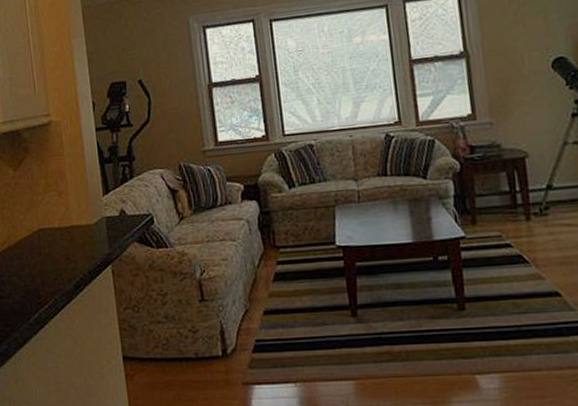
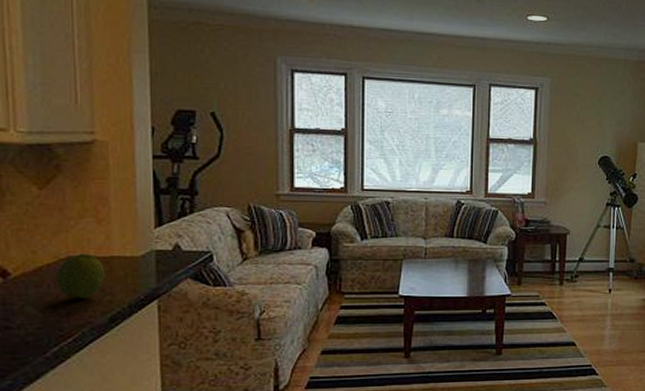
fruit: none [31,224,68,268] -> present [55,252,104,298]

